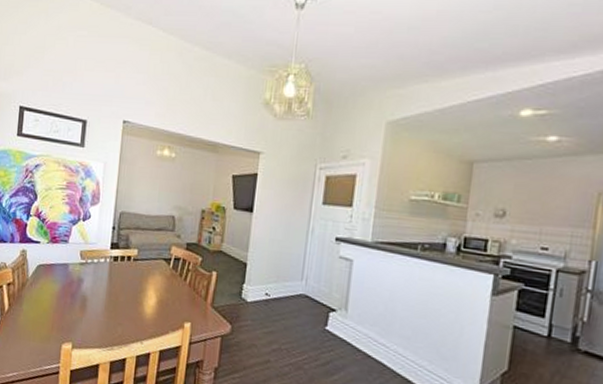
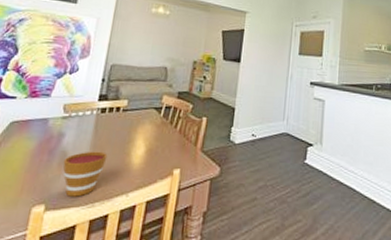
cup: none [84,298,122,339] -> present [62,151,108,197]

